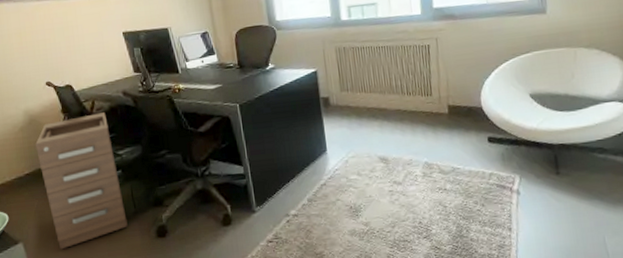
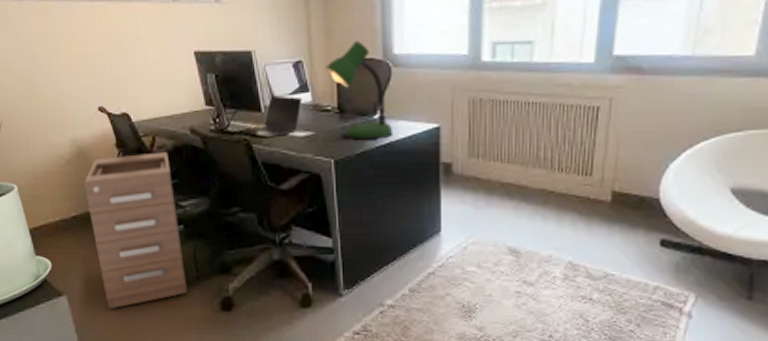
laptop: none [163,59,211,93] -> present [240,95,303,138]
desk lamp: none [225,13,283,88] -> present [325,40,394,140]

